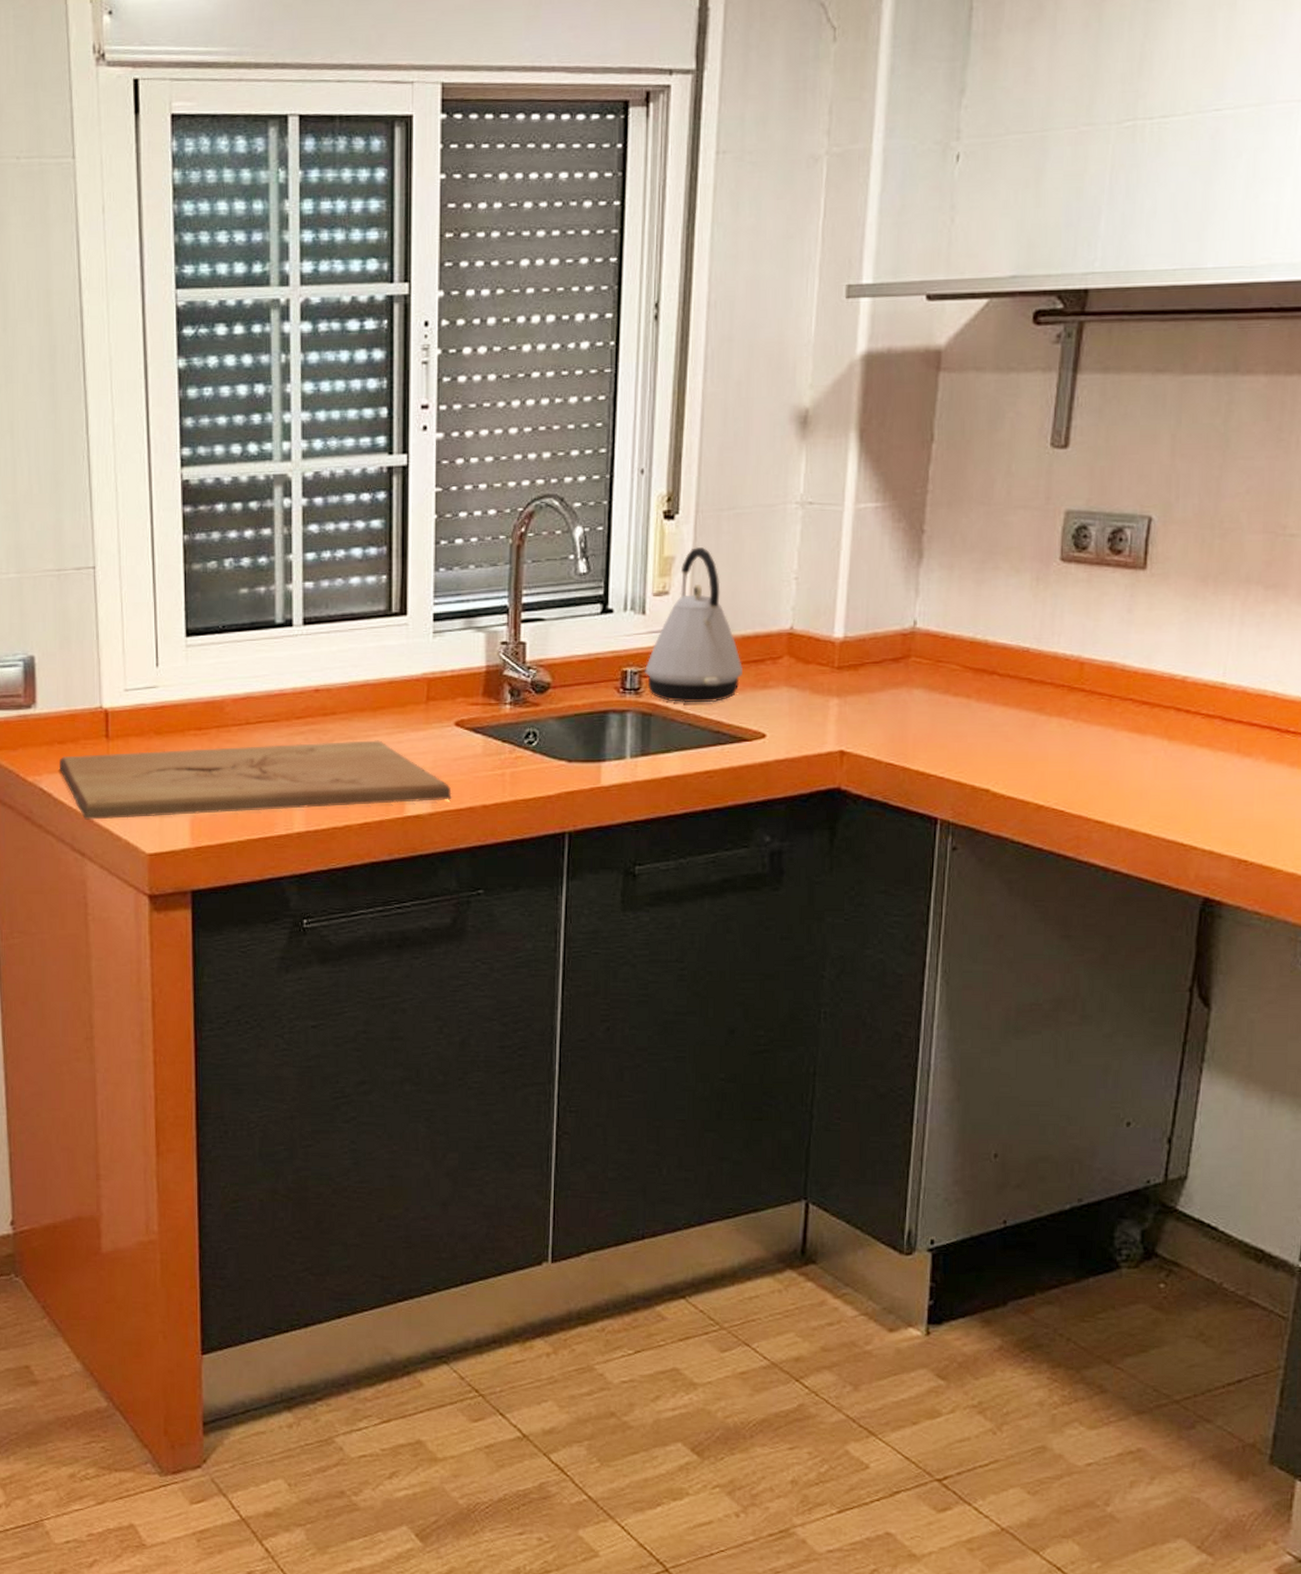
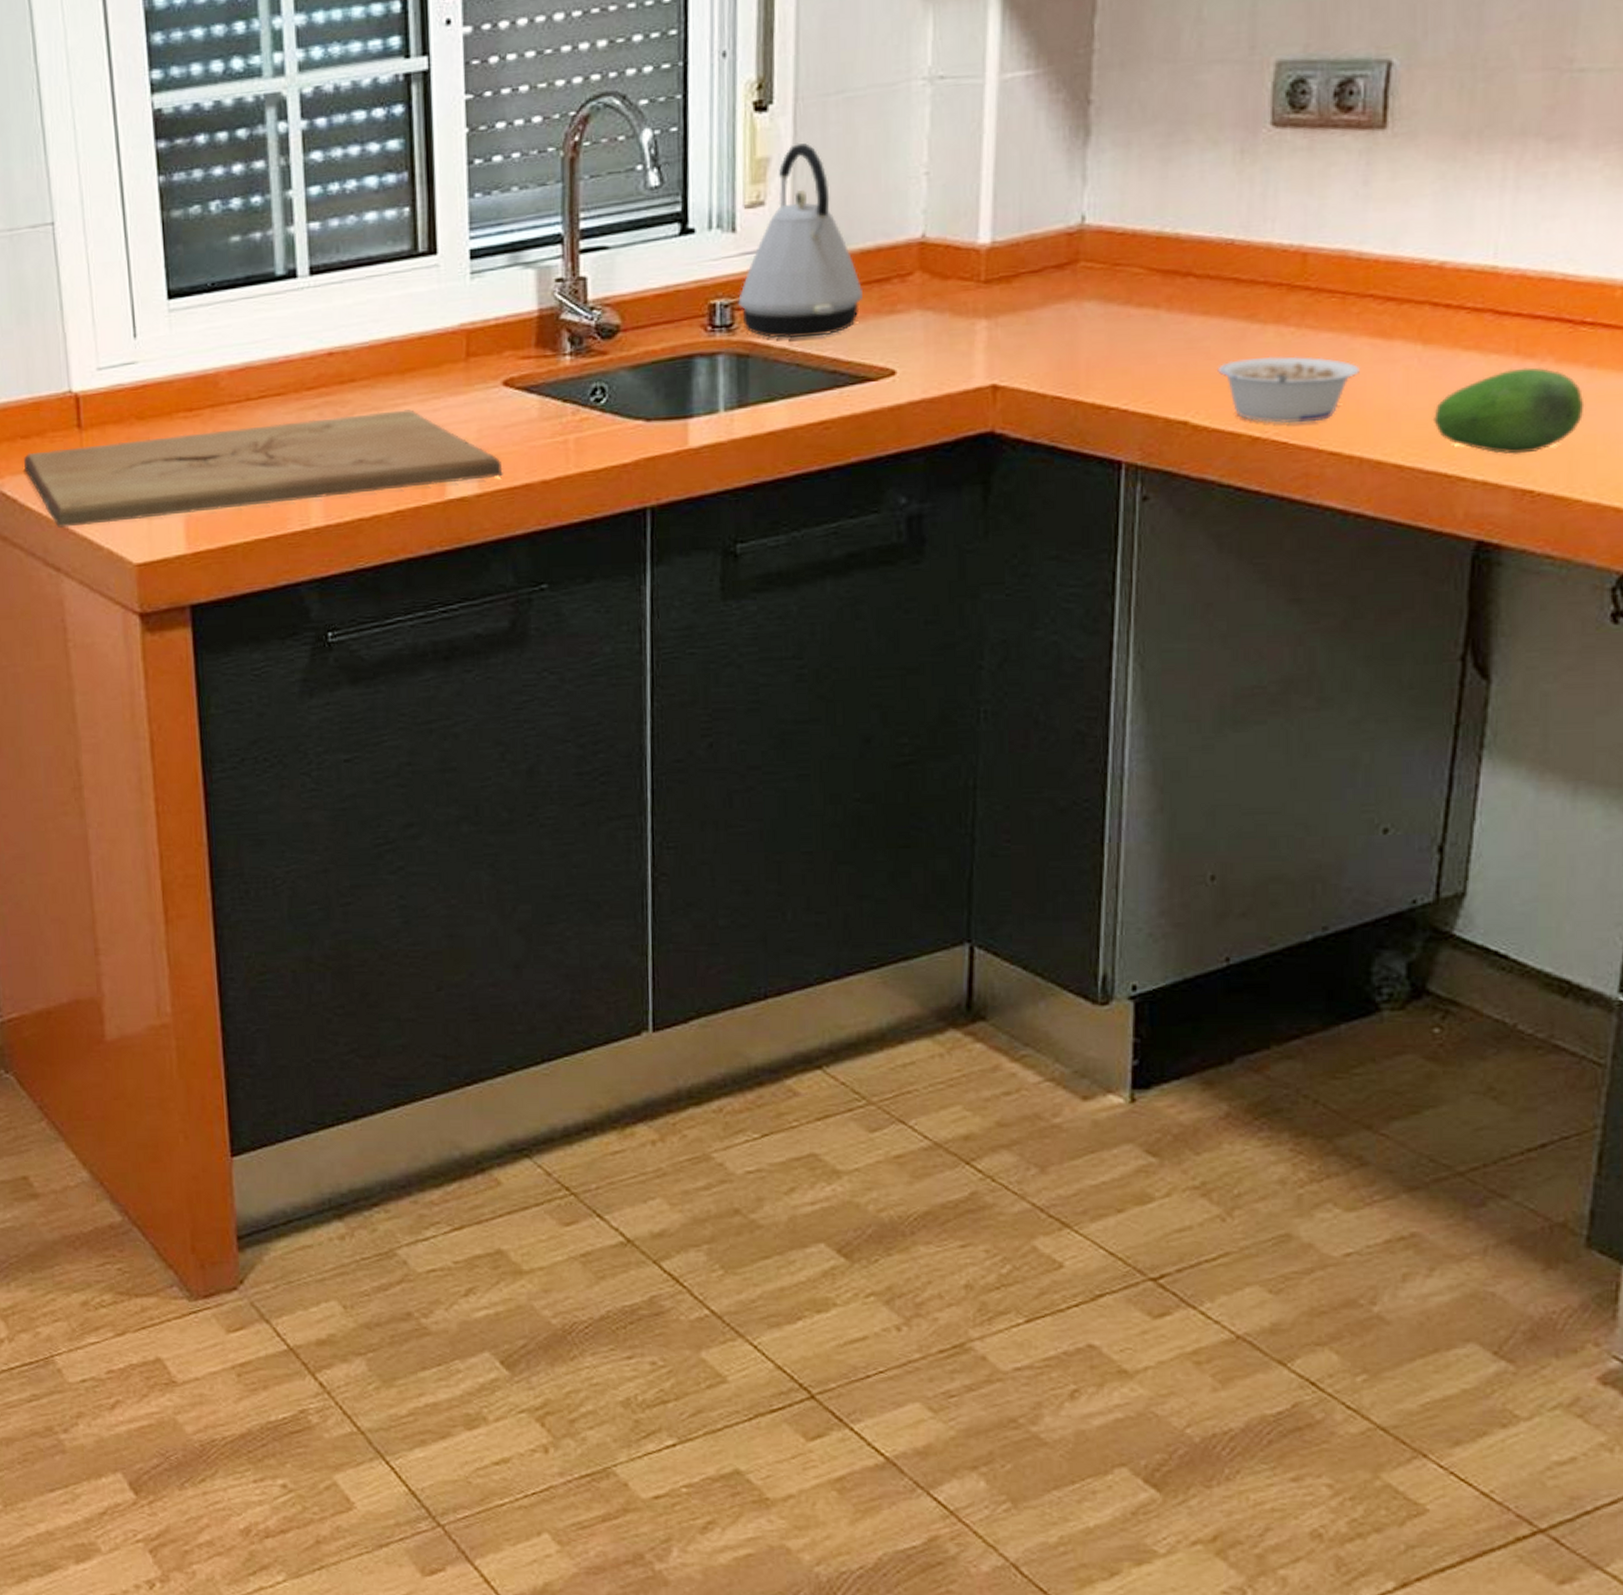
legume: none [1013,742,1120,796] -> present [1217,356,1360,423]
fruit: none [1173,764,1287,831] -> present [1432,367,1585,454]

